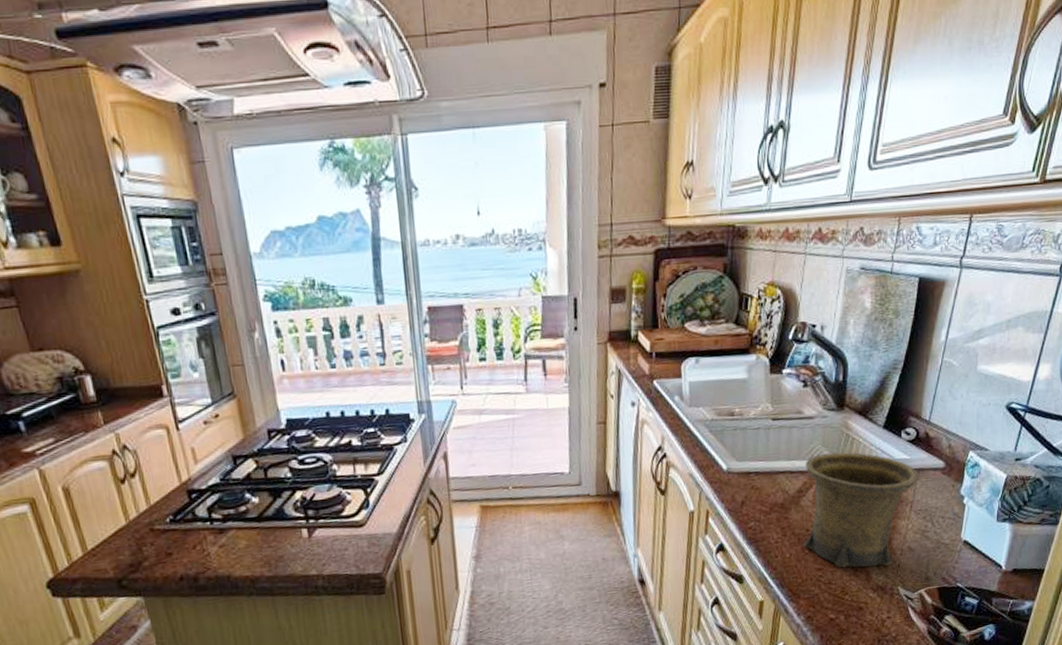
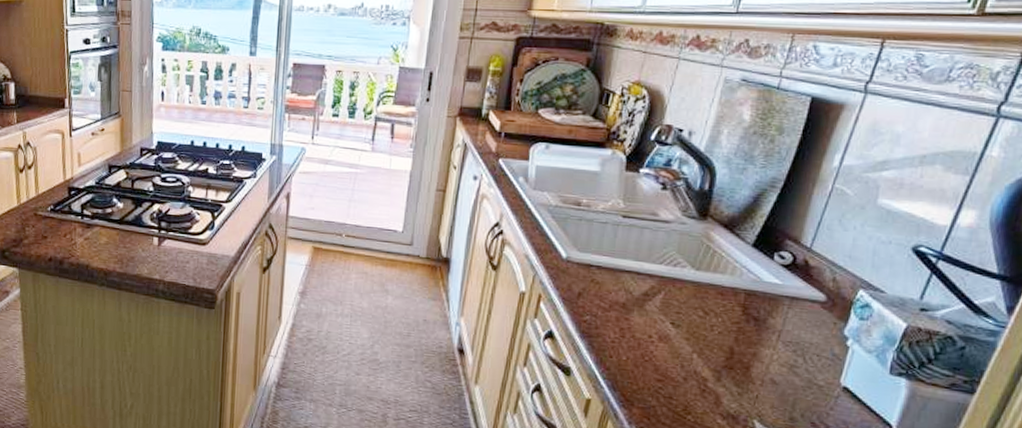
mug: present [803,452,919,568] -> none [643,260,792,394]

